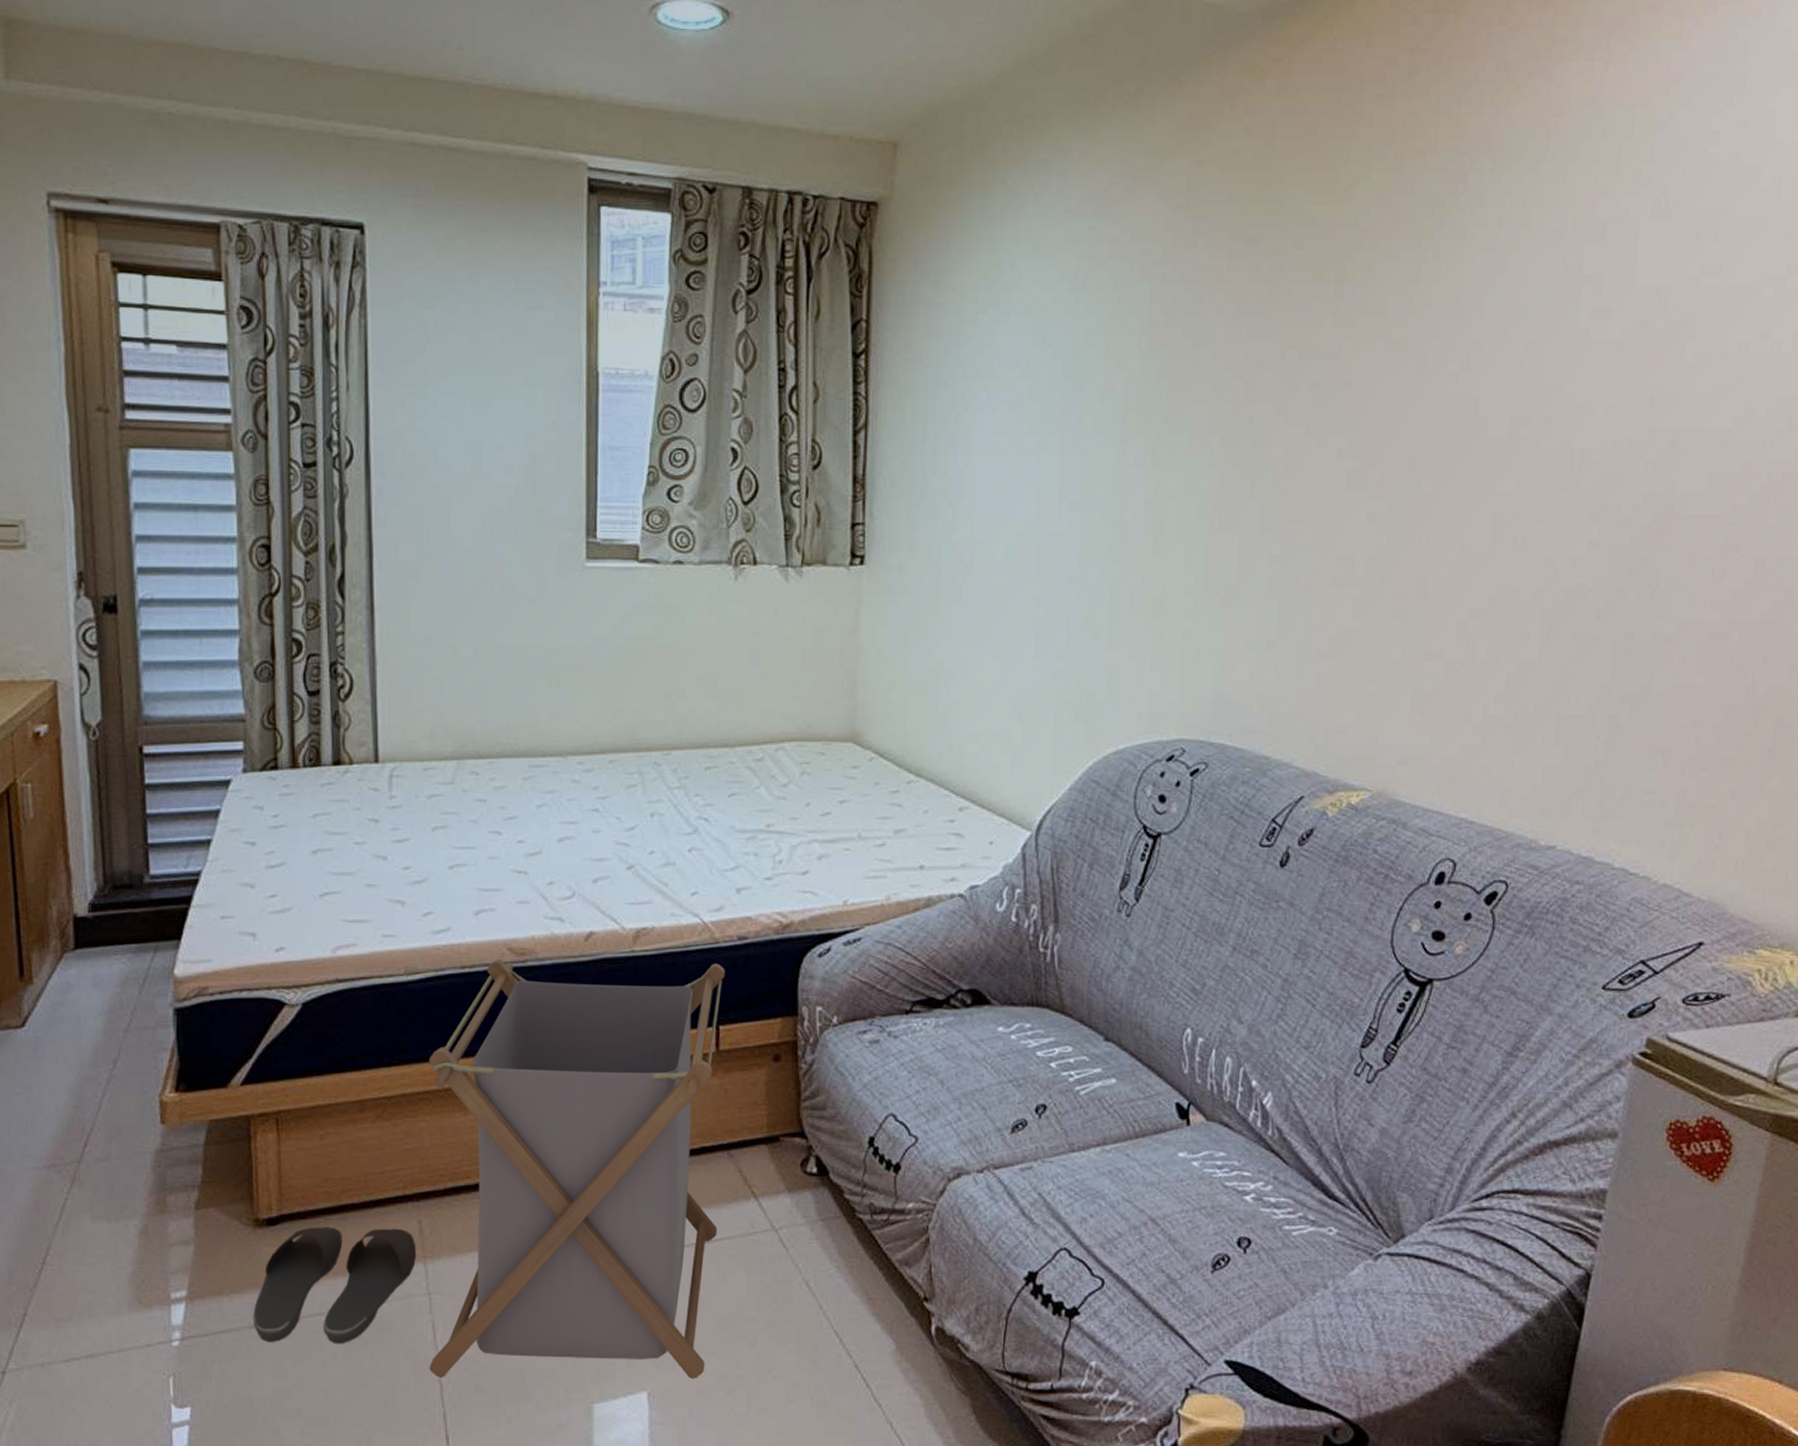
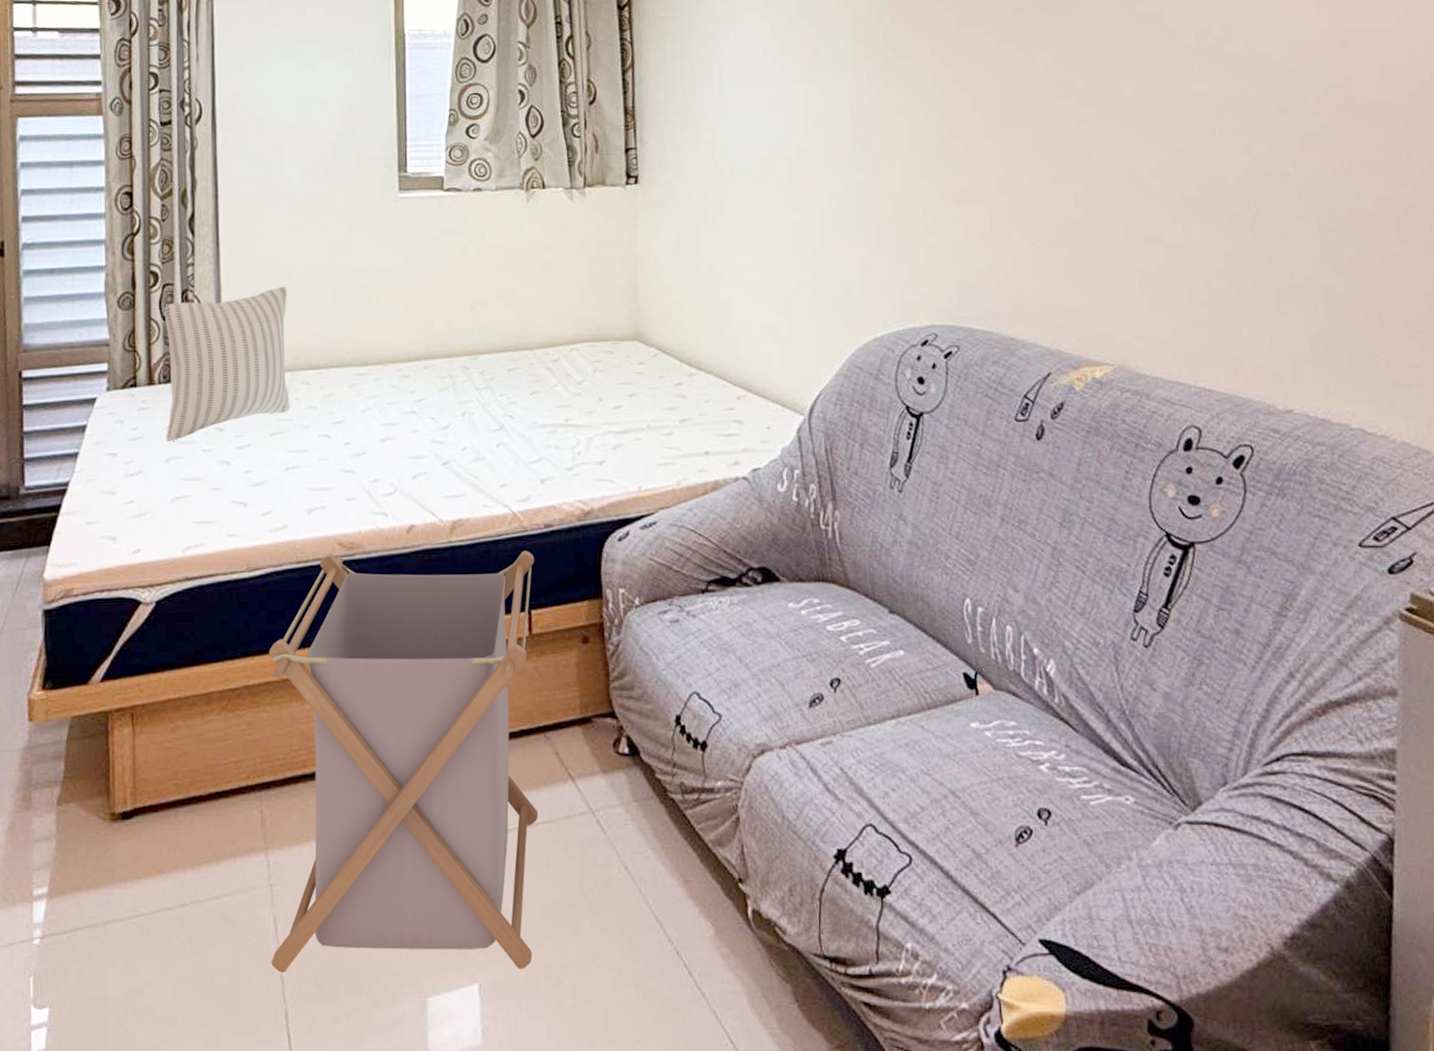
slippers: present [253,1227,416,1344] -> none [108,819,258,940]
pillow: none [309,664,456,833] -> present [164,287,291,442]

